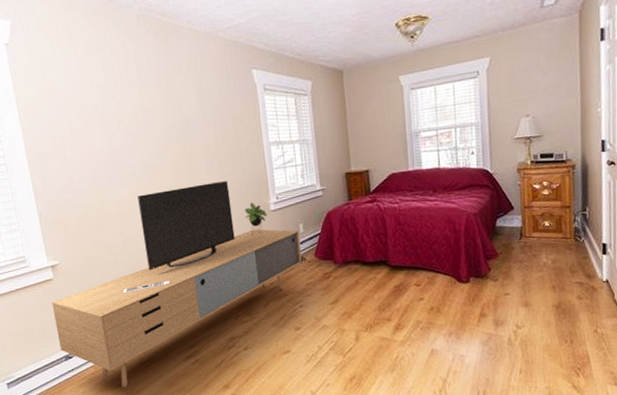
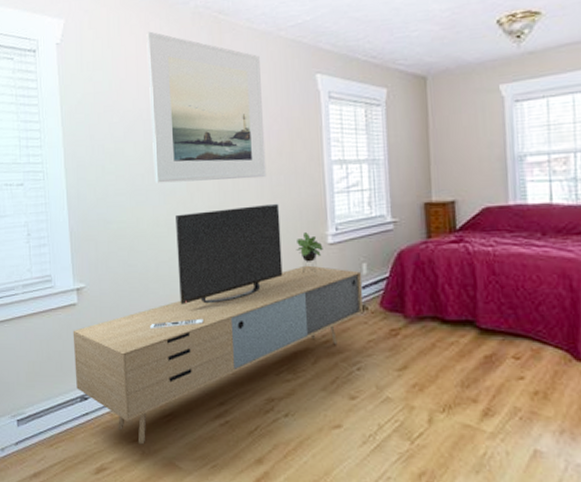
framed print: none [94,32,216,169] -> present [146,31,267,183]

